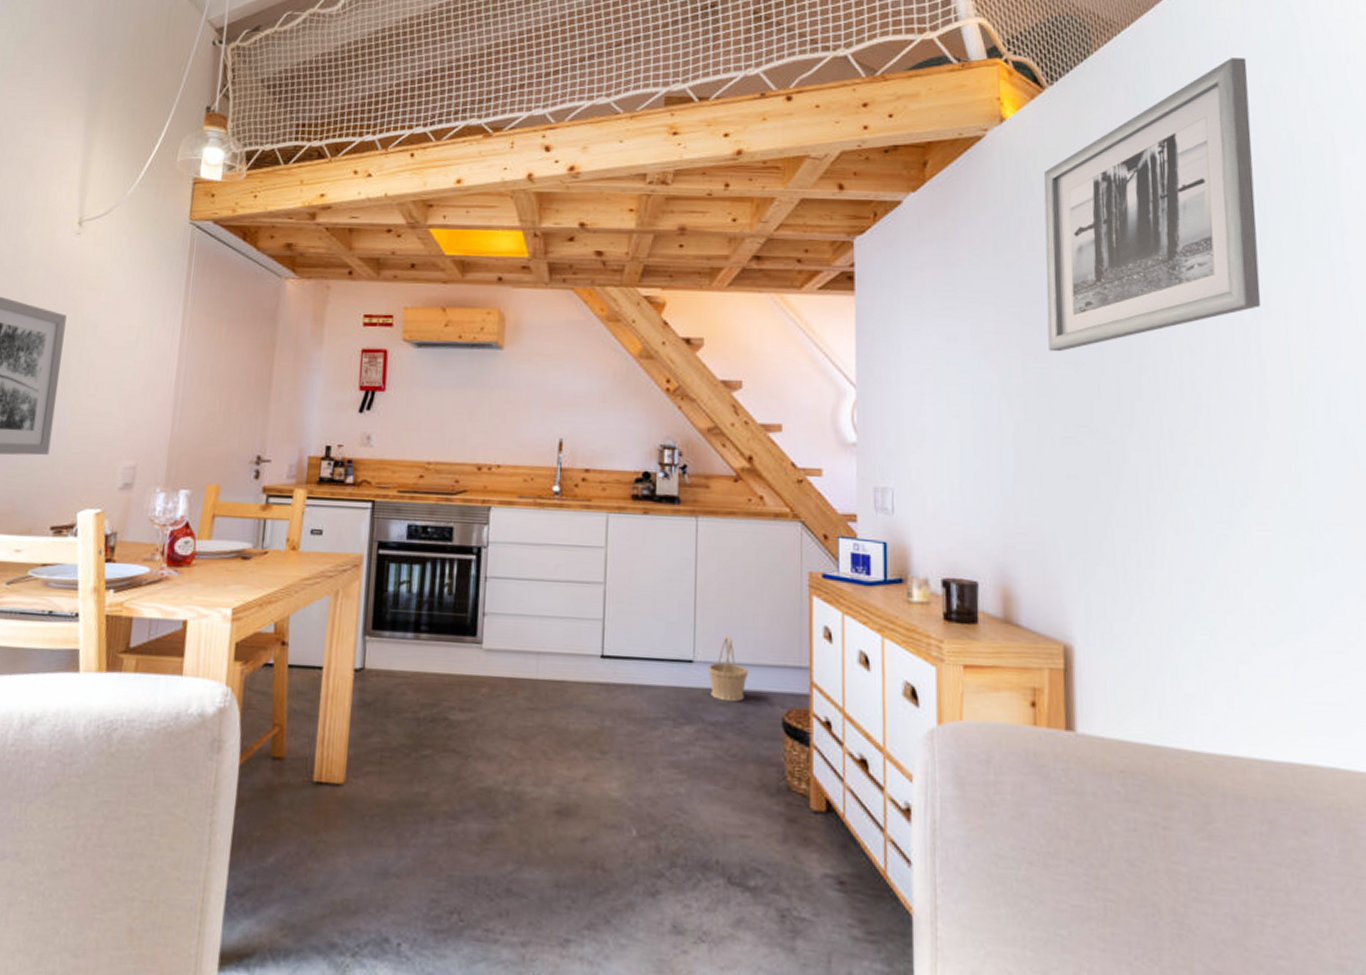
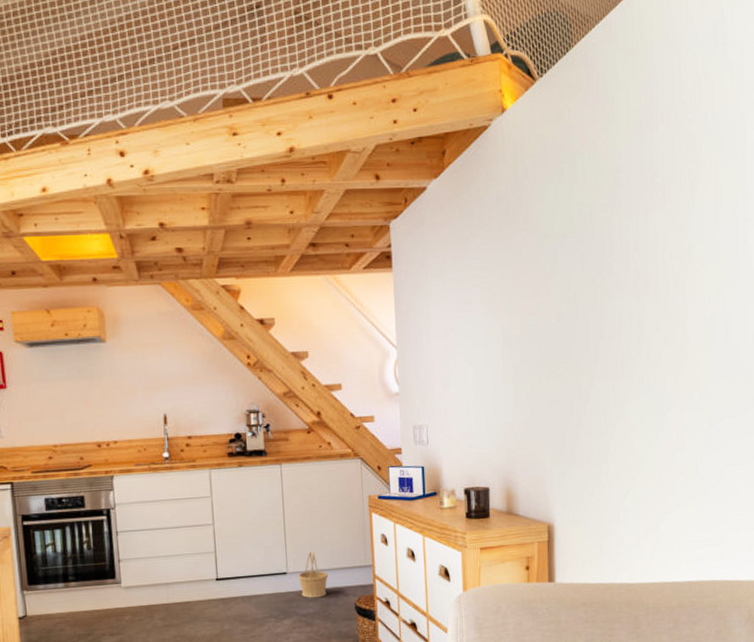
wall art: present [1043,58,1261,352] -> none [535,48,688,306]

